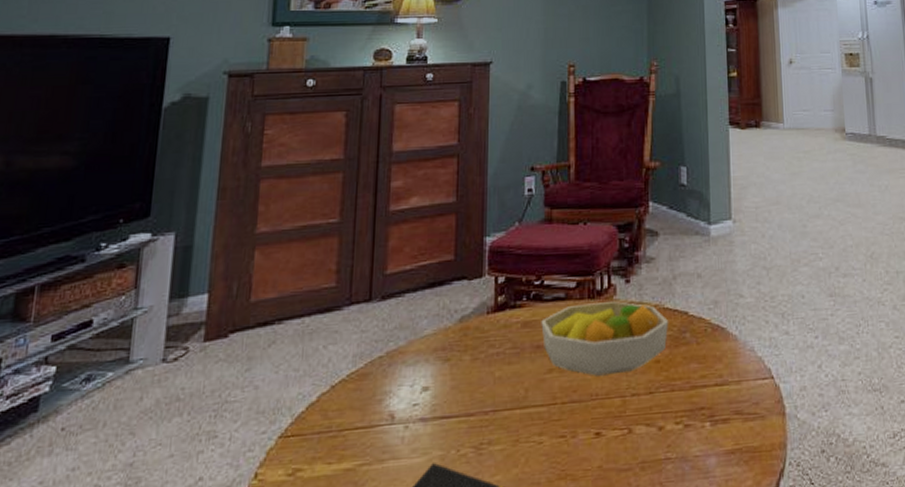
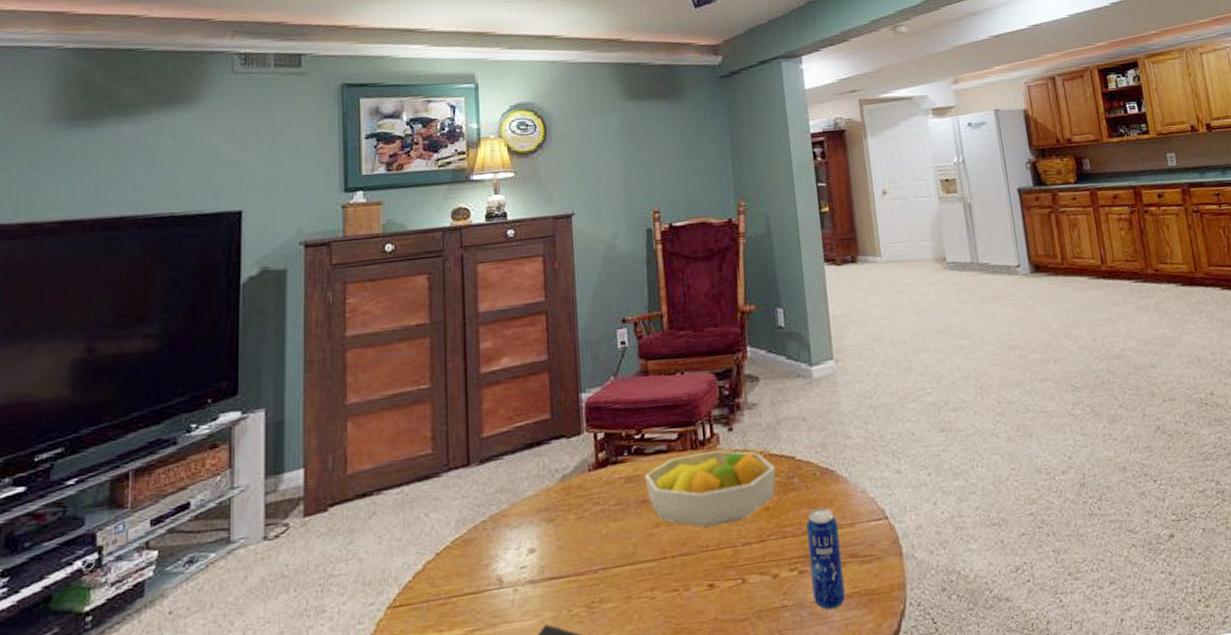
beverage can: none [693,364,728,465] -> present [805,508,846,611]

